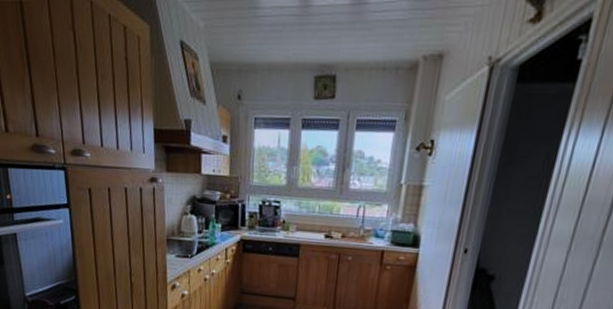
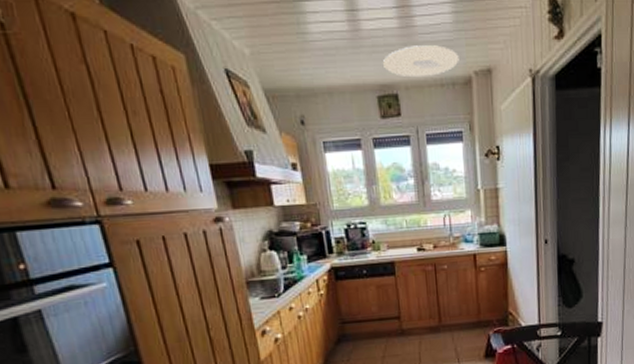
ceiling light: none [327,24,410,59] -> present [383,45,459,78]

